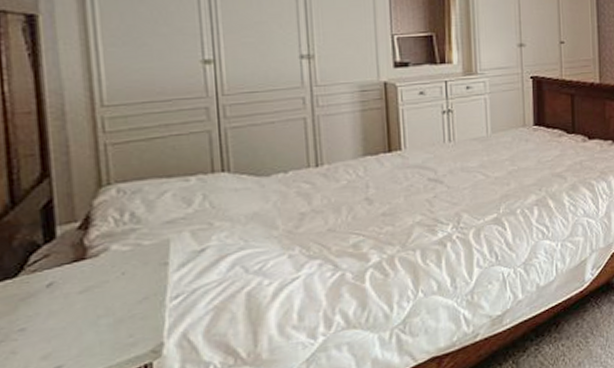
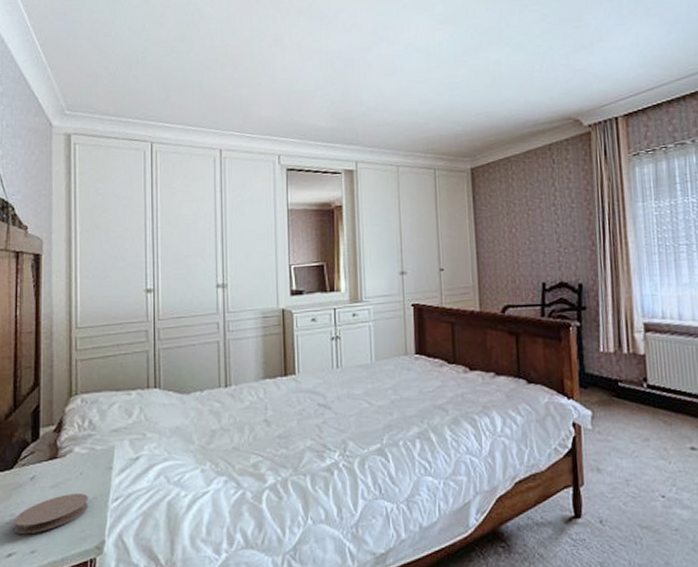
coaster: none [24,295,137,351] -> present [13,494,88,535]

